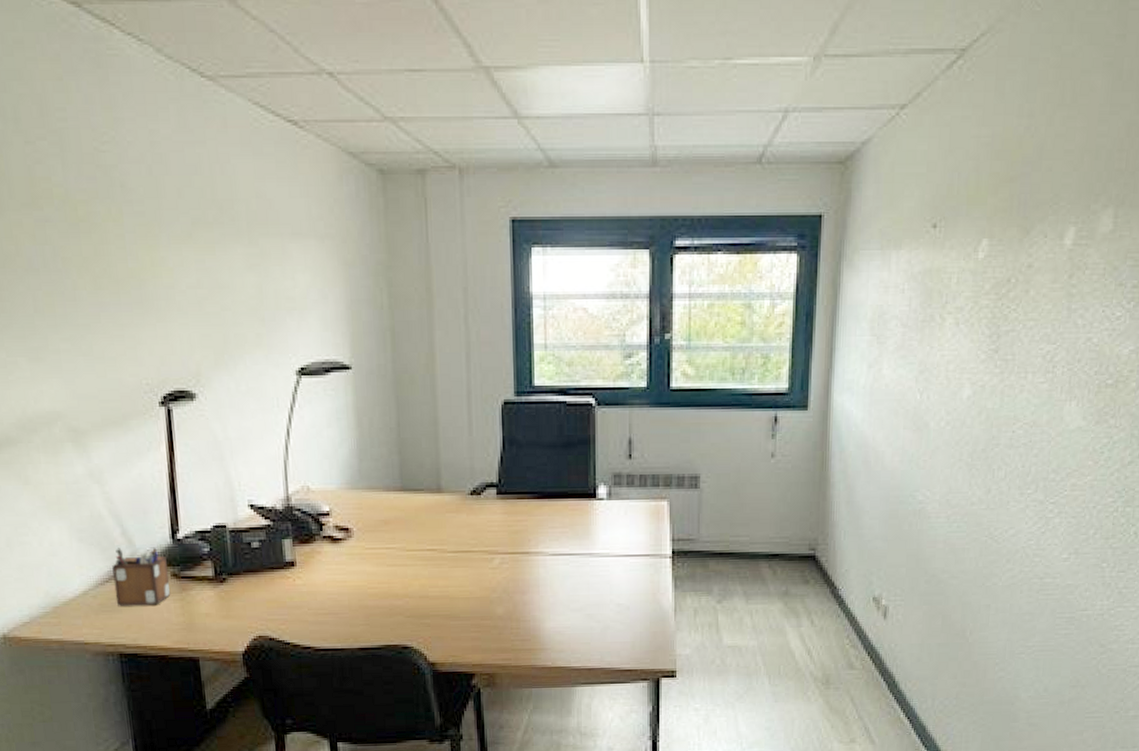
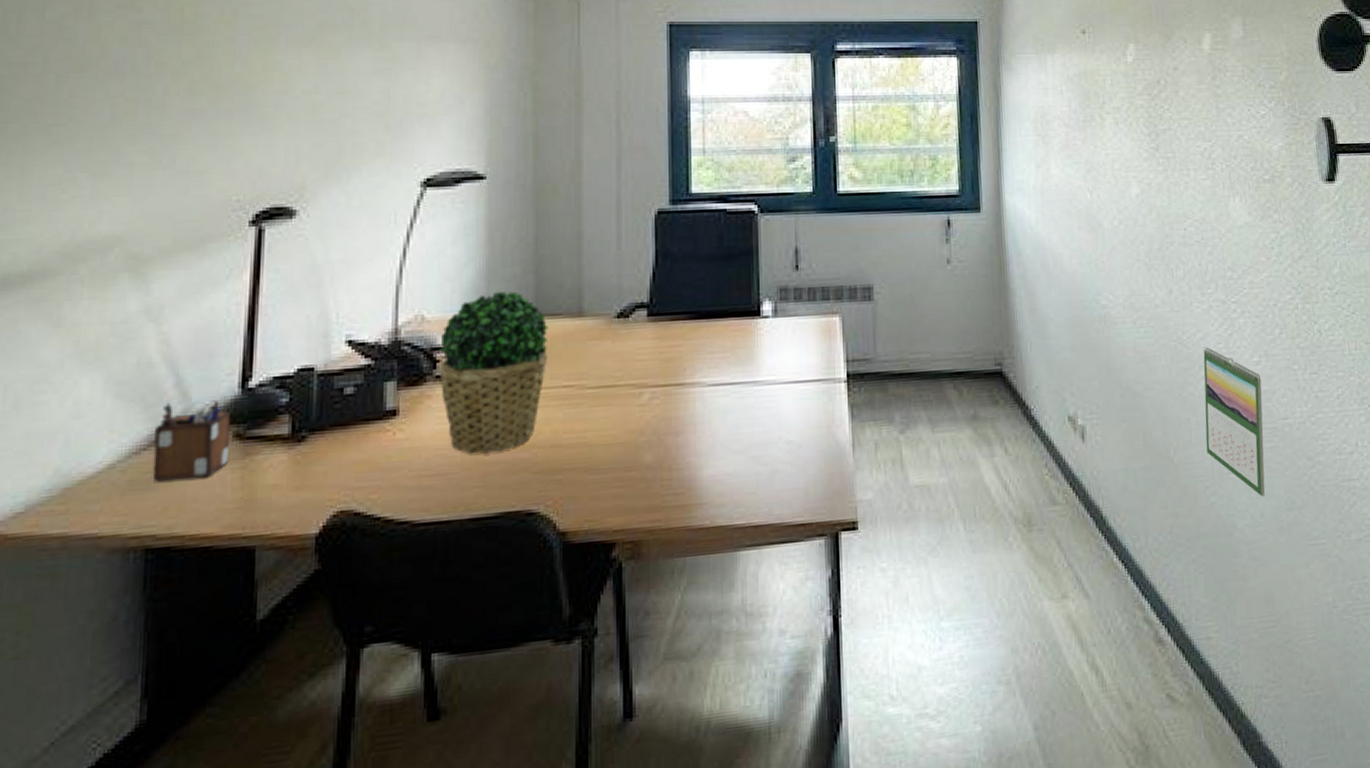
potted plant: none [324,469,414,600] -> present [438,291,549,455]
calendar: none [1001,543,1067,675] -> present [1203,347,1265,497]

